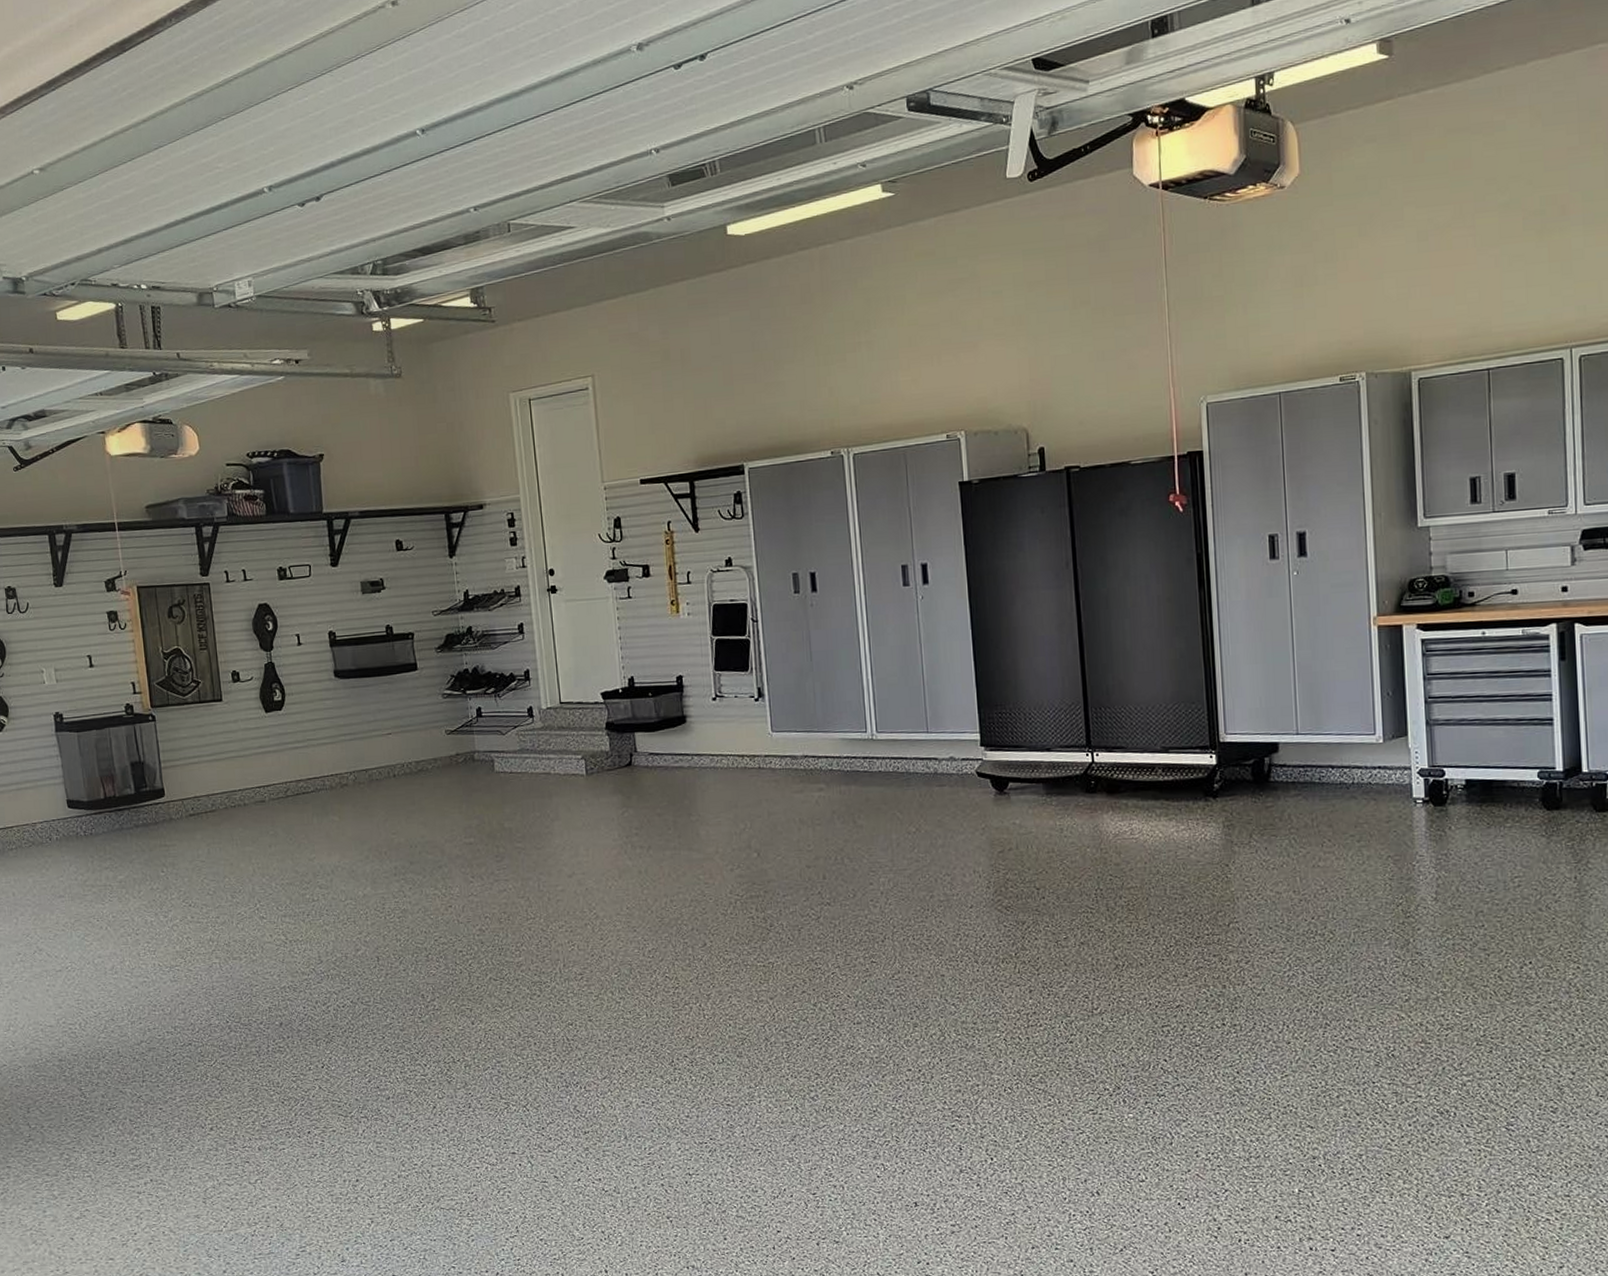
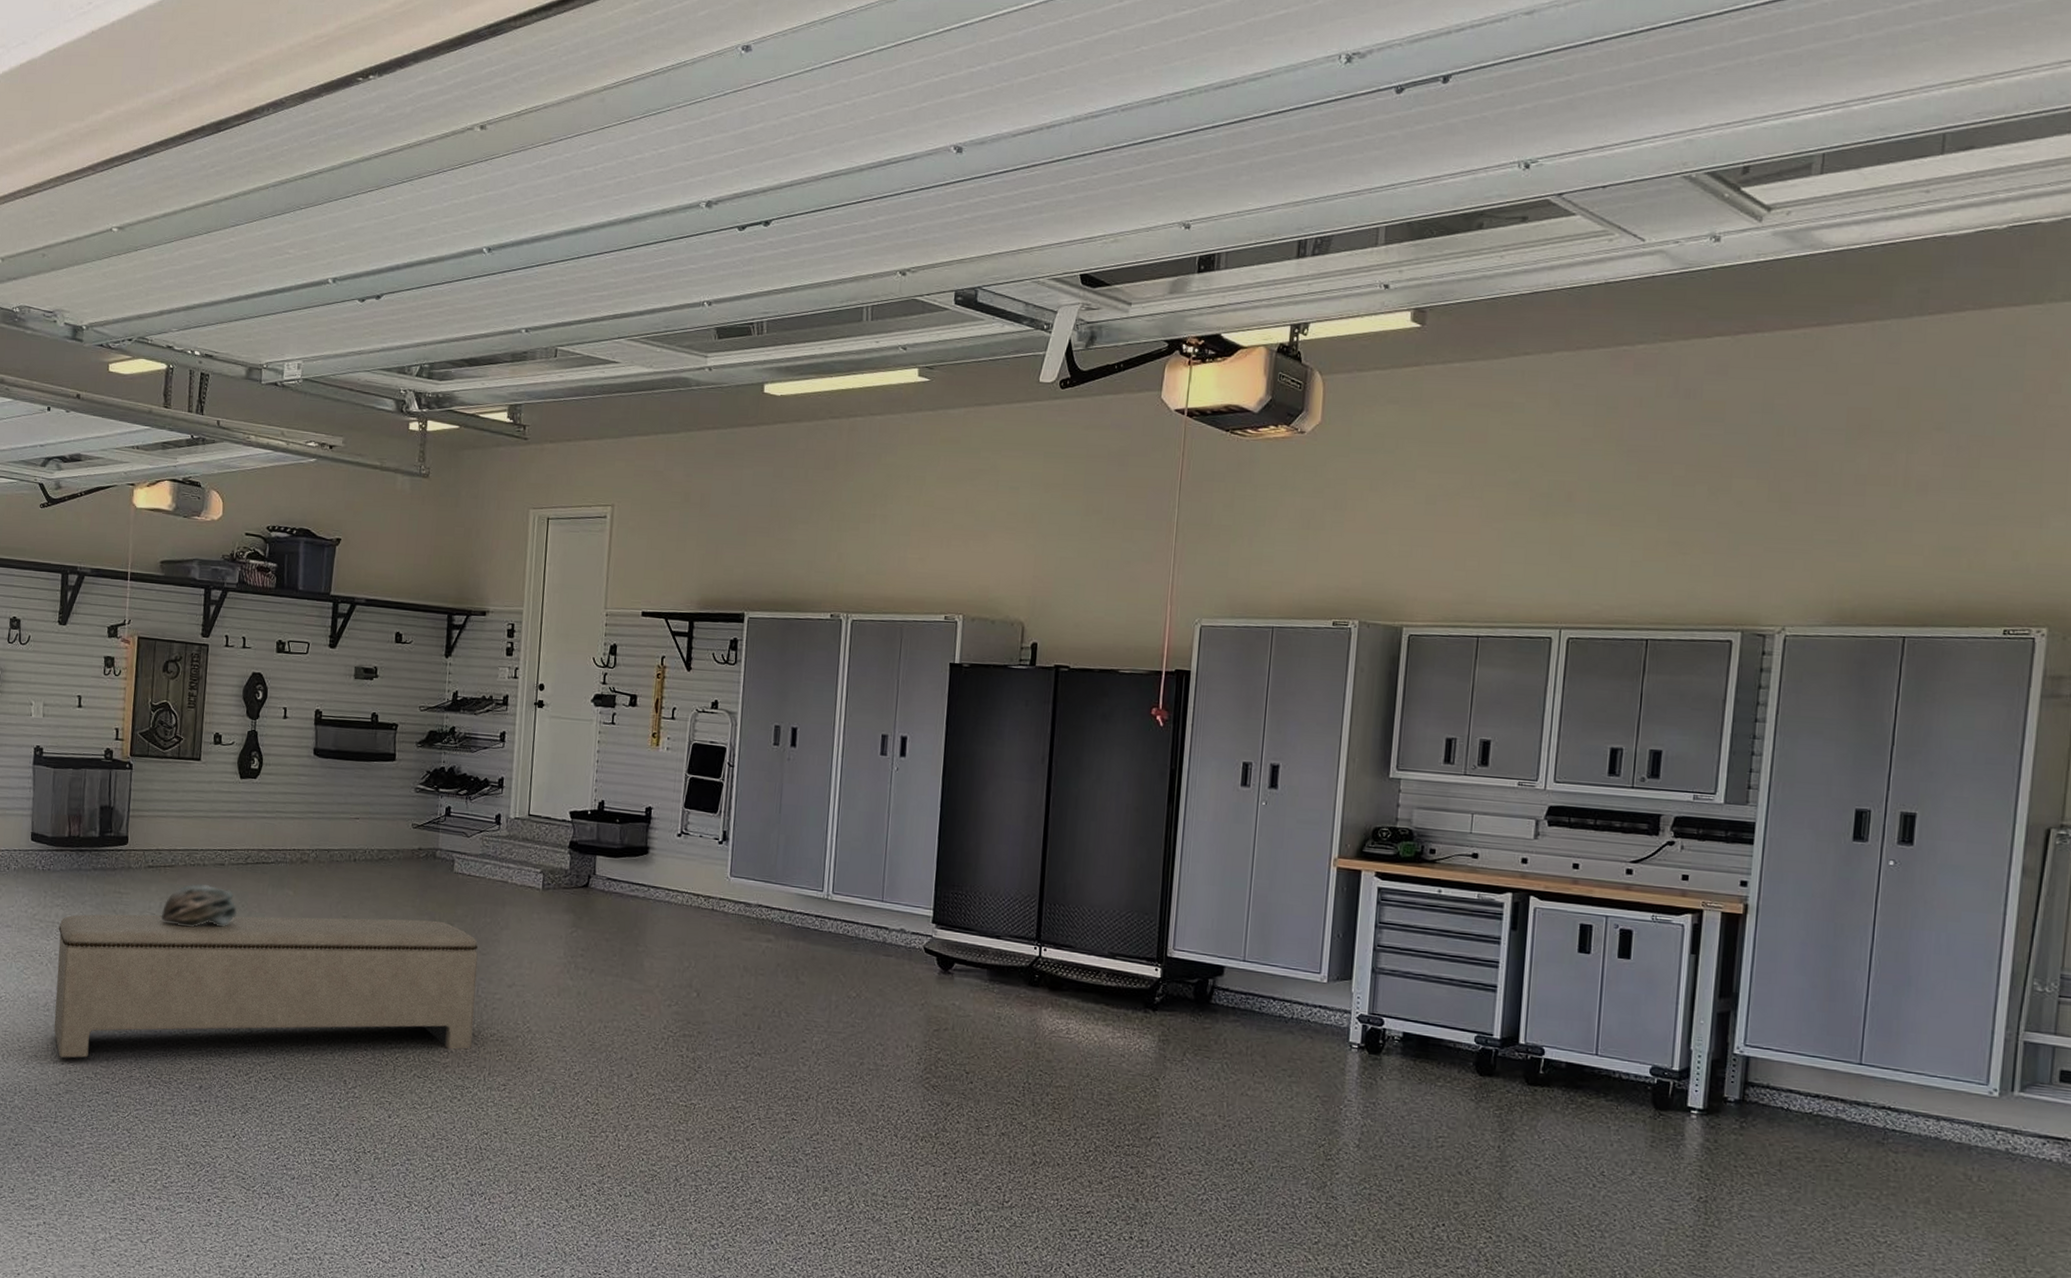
bench: none [111,822,543,1018] -> present [54,914,478,1059]
bicycle helmet: none [211,823,287,869] -> present [161,883,238,927]

